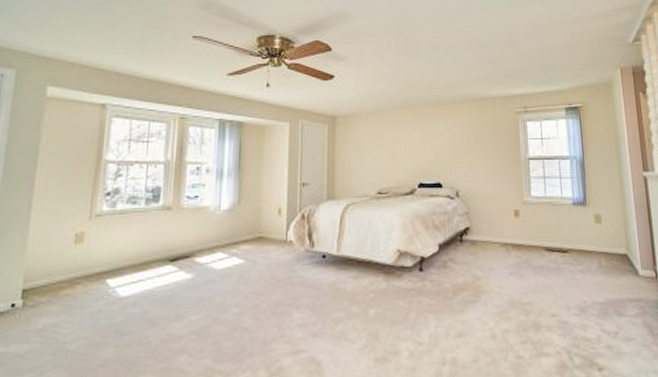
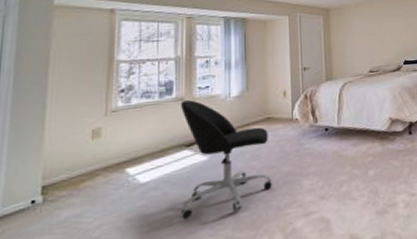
office chair: none [157,209,260,342] -> present [178,99,272,220]

